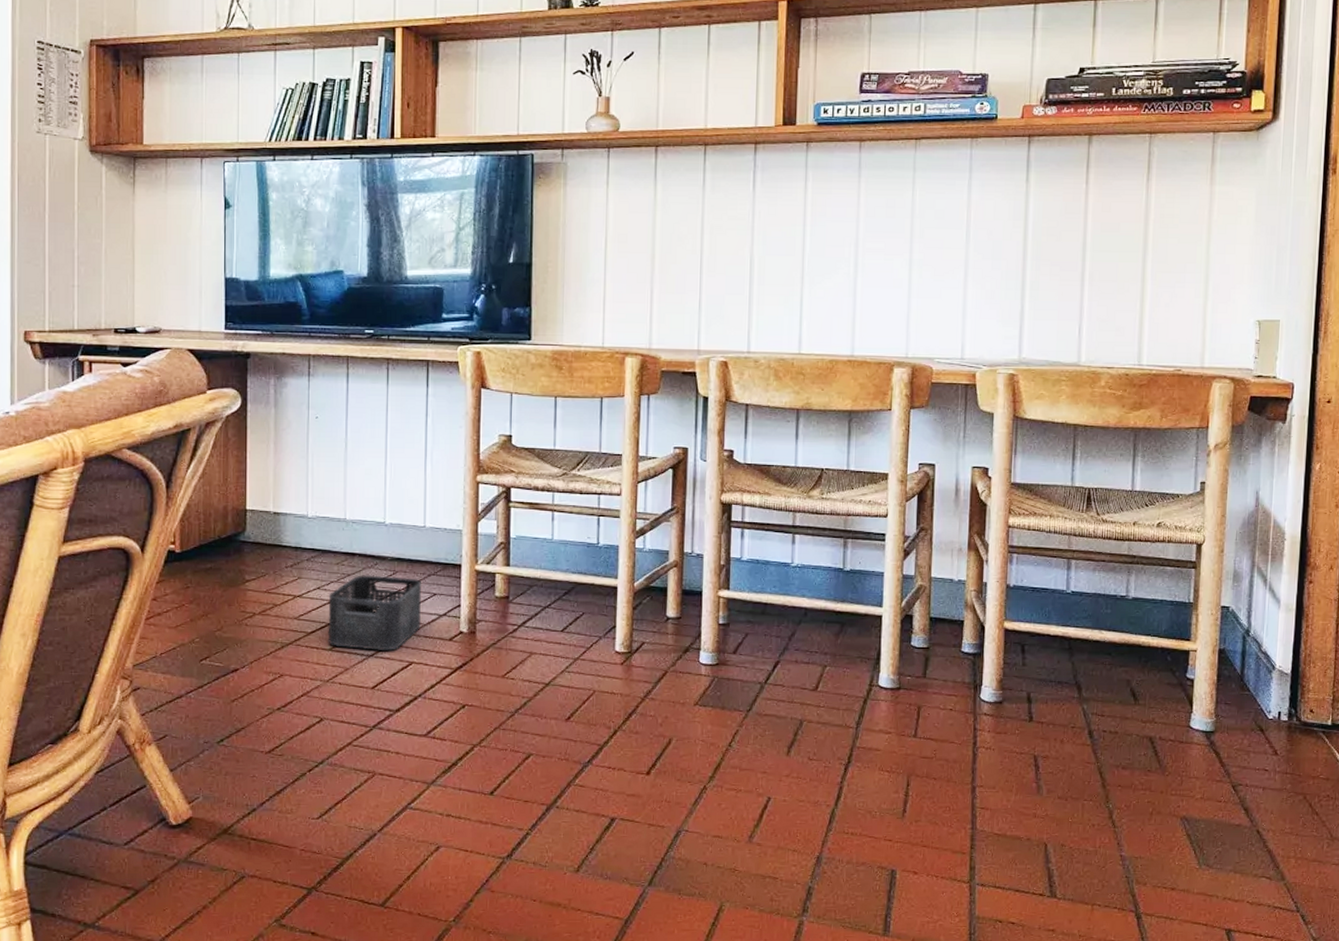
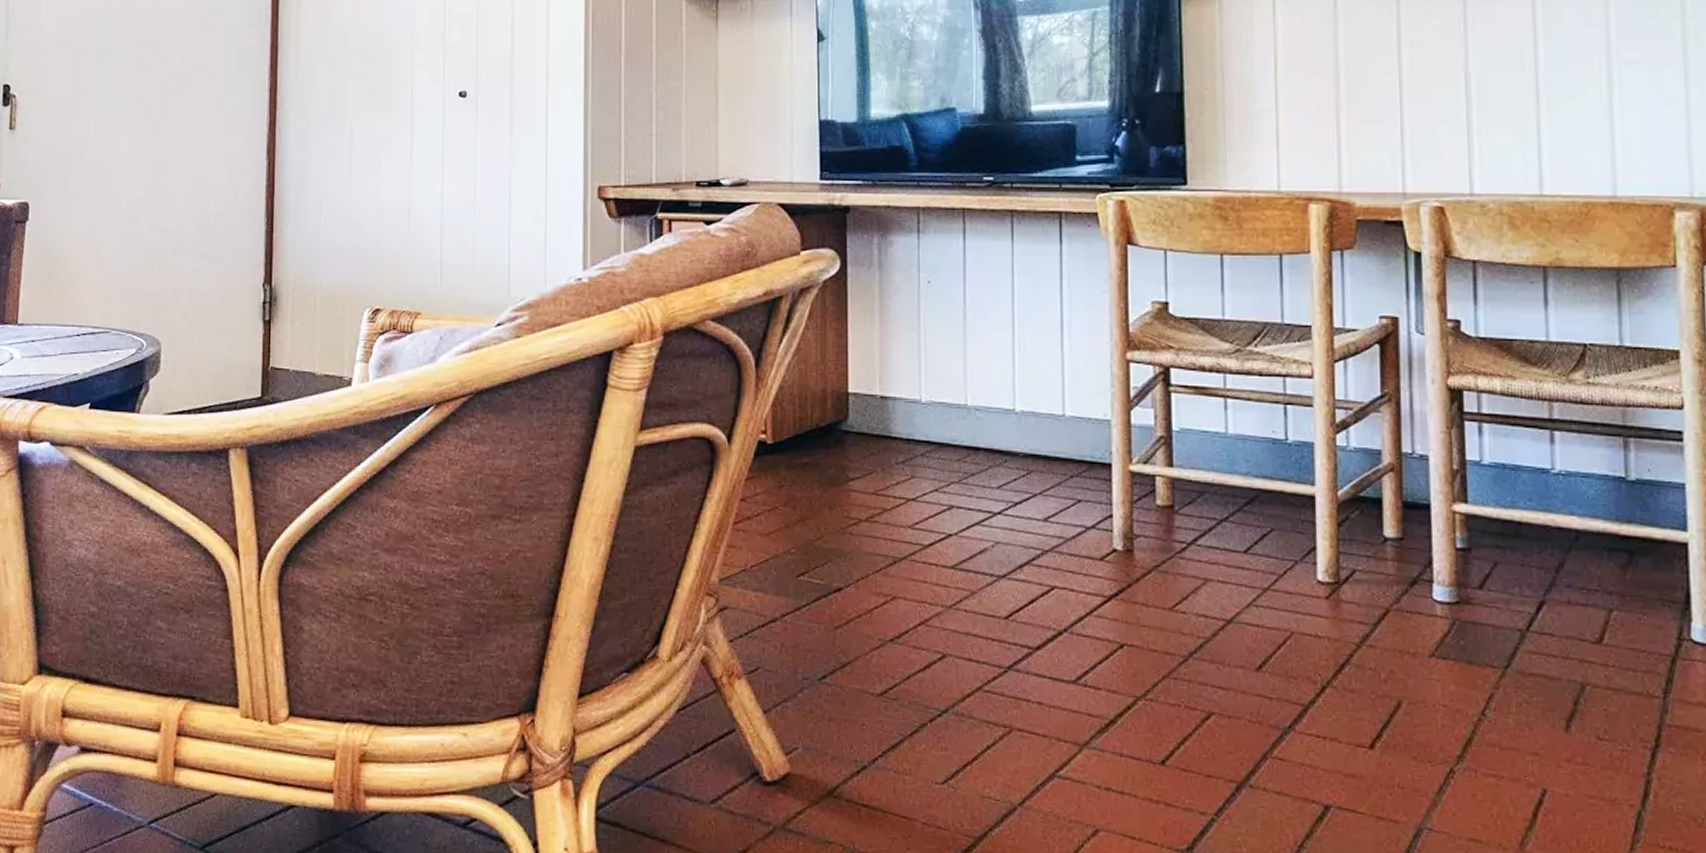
storage bin: present [328,575,422,651] -> none [948,474,1064,571]

